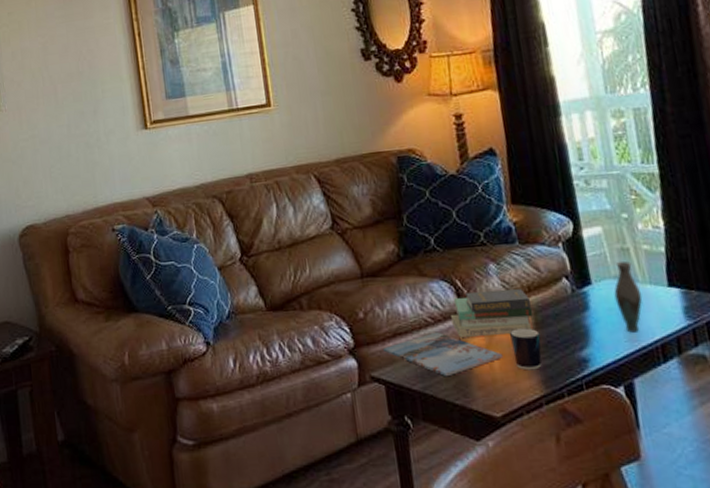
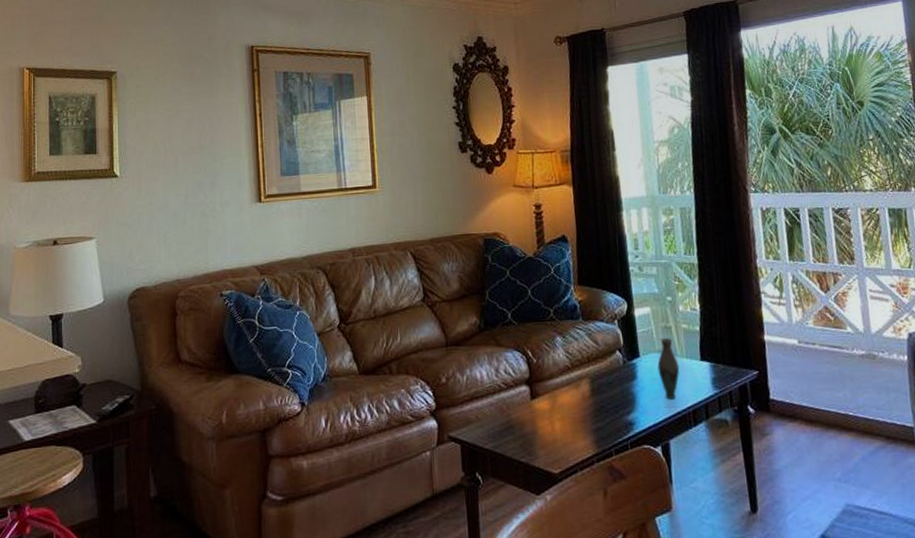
magazine: present [383,331,503,377] -> none [461,396,564,438]
books: present [450,289,534,337] -> none [521,360,591,402]
mug: present [510,328,542,371] -> none [570,394,596,432]

